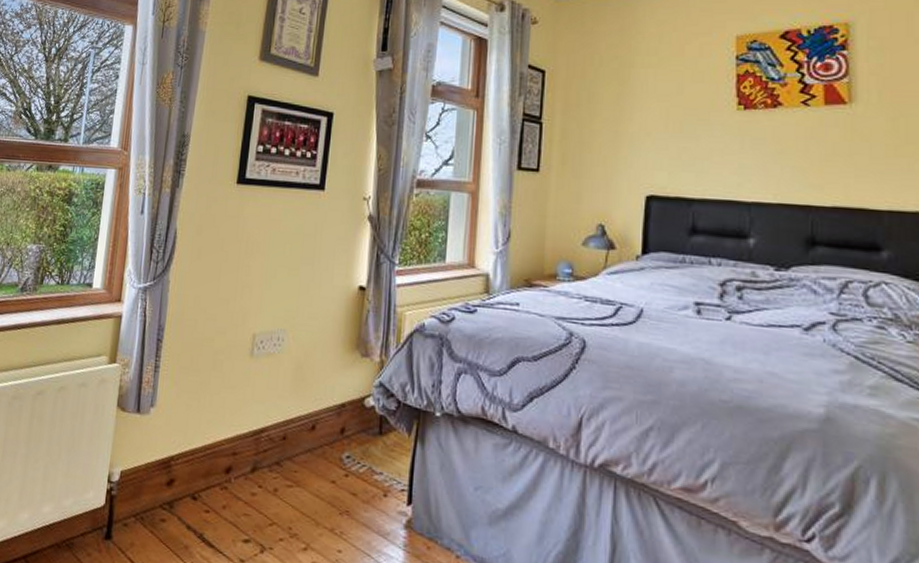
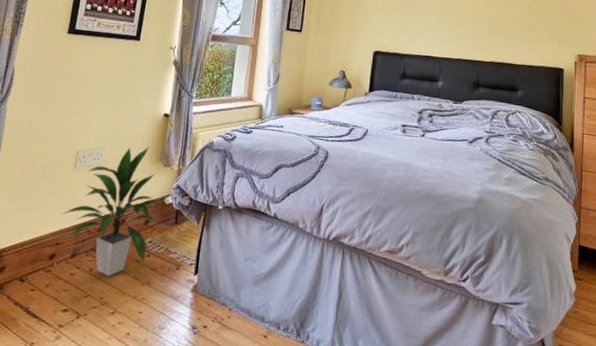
indoor plant: none [237,329,361,501] -> present [61,146,162,277]

